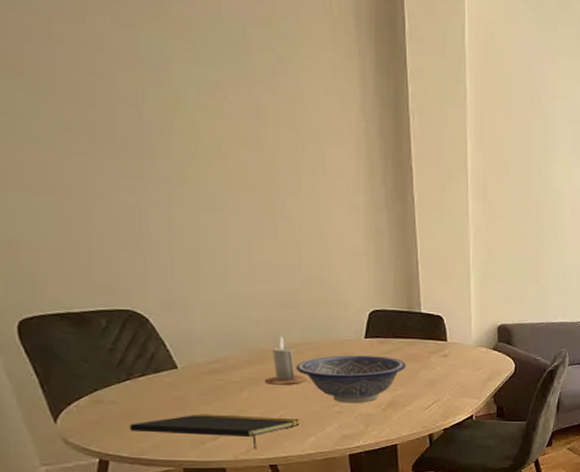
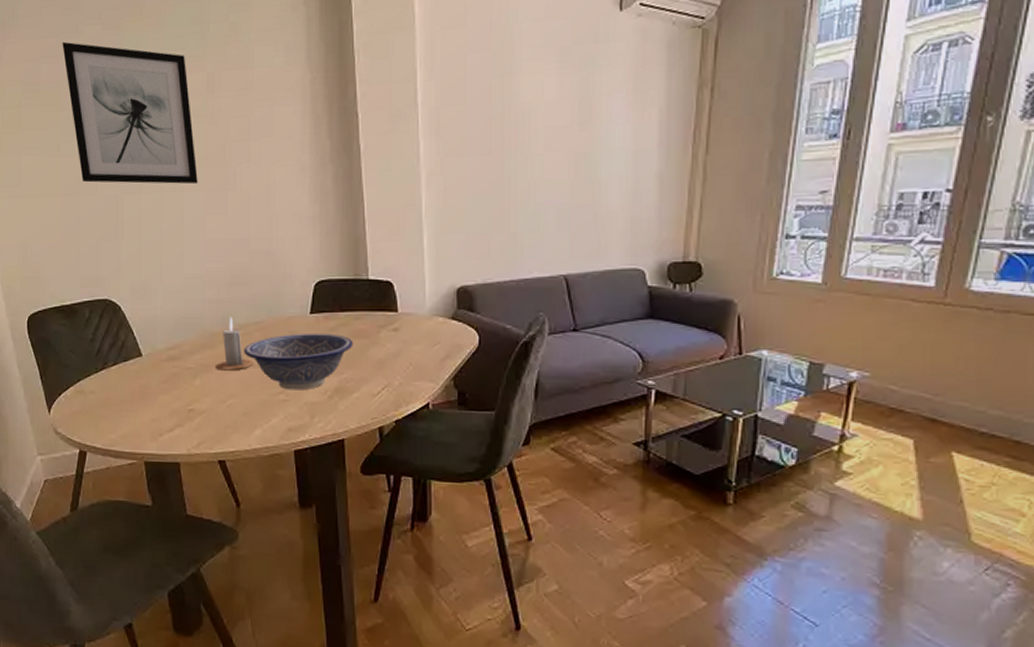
wall art: none [54,23,241,207] -> present [62,41,198,185]
notepad: present [129,413,299,450] -> none [103,403,246,443]

